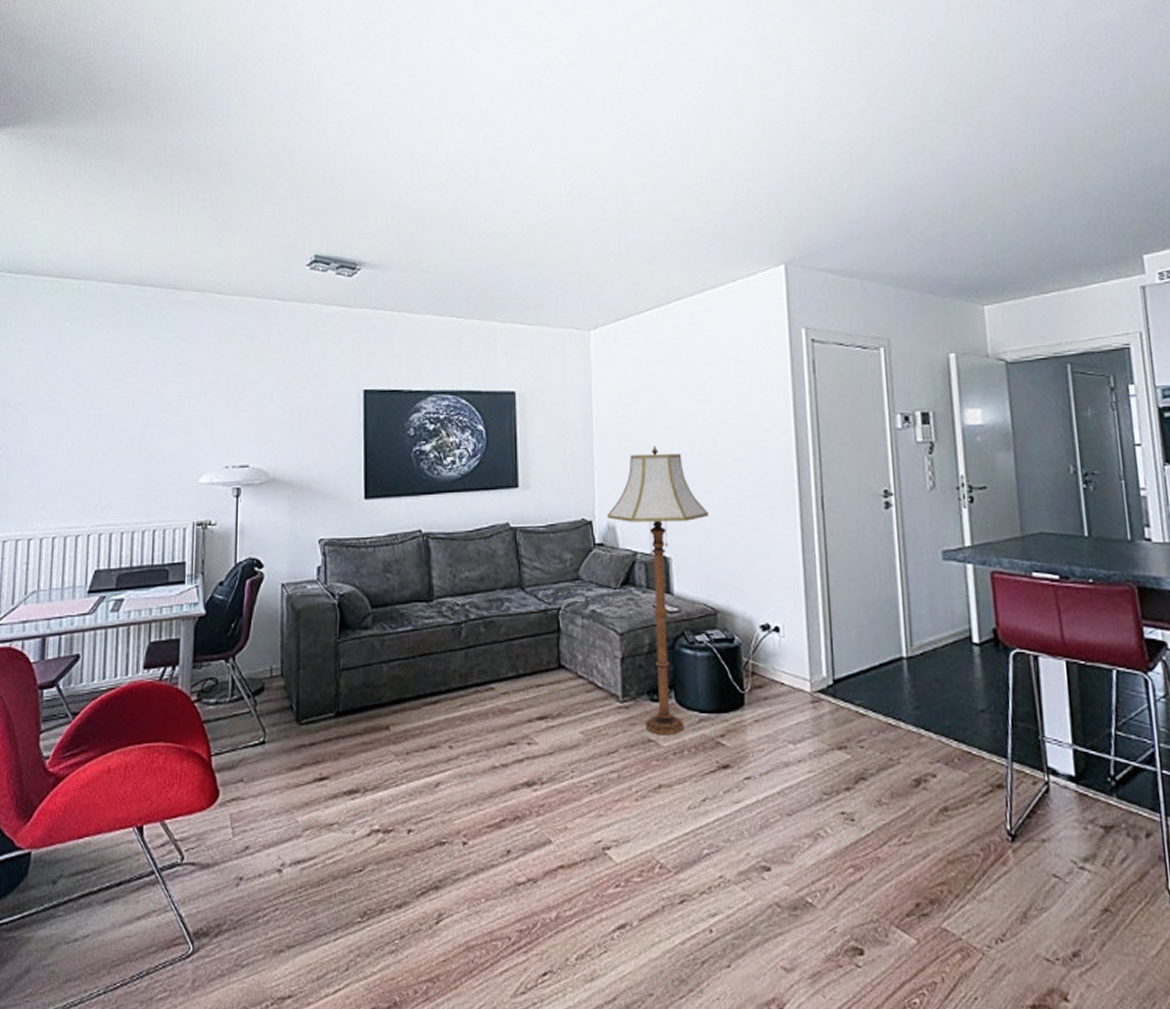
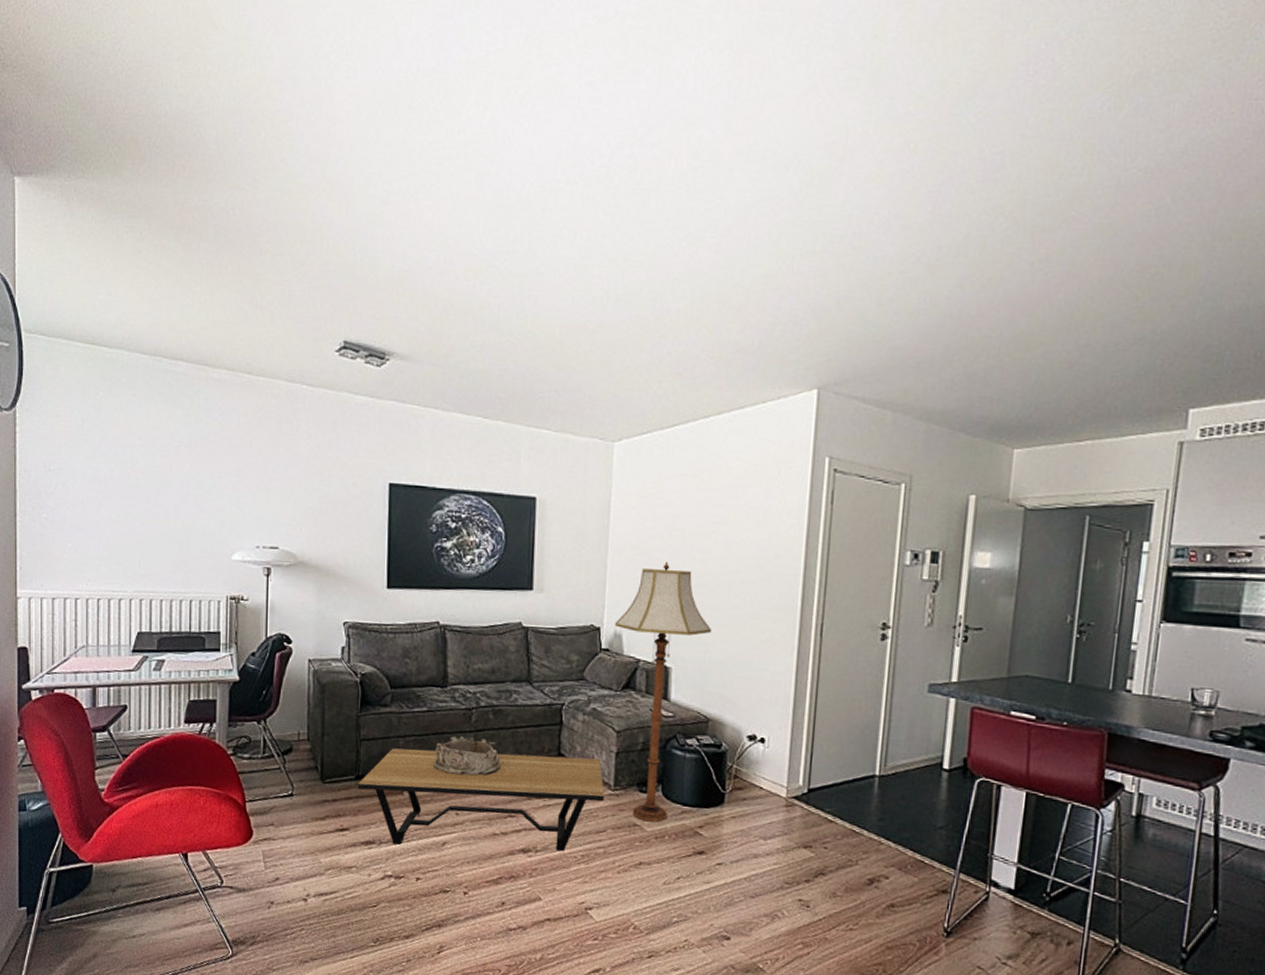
coffee table: none [338,668,613,791] -> present [357,748,605,852]
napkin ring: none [422,654,496,700] -> present [433,735,501,776]

